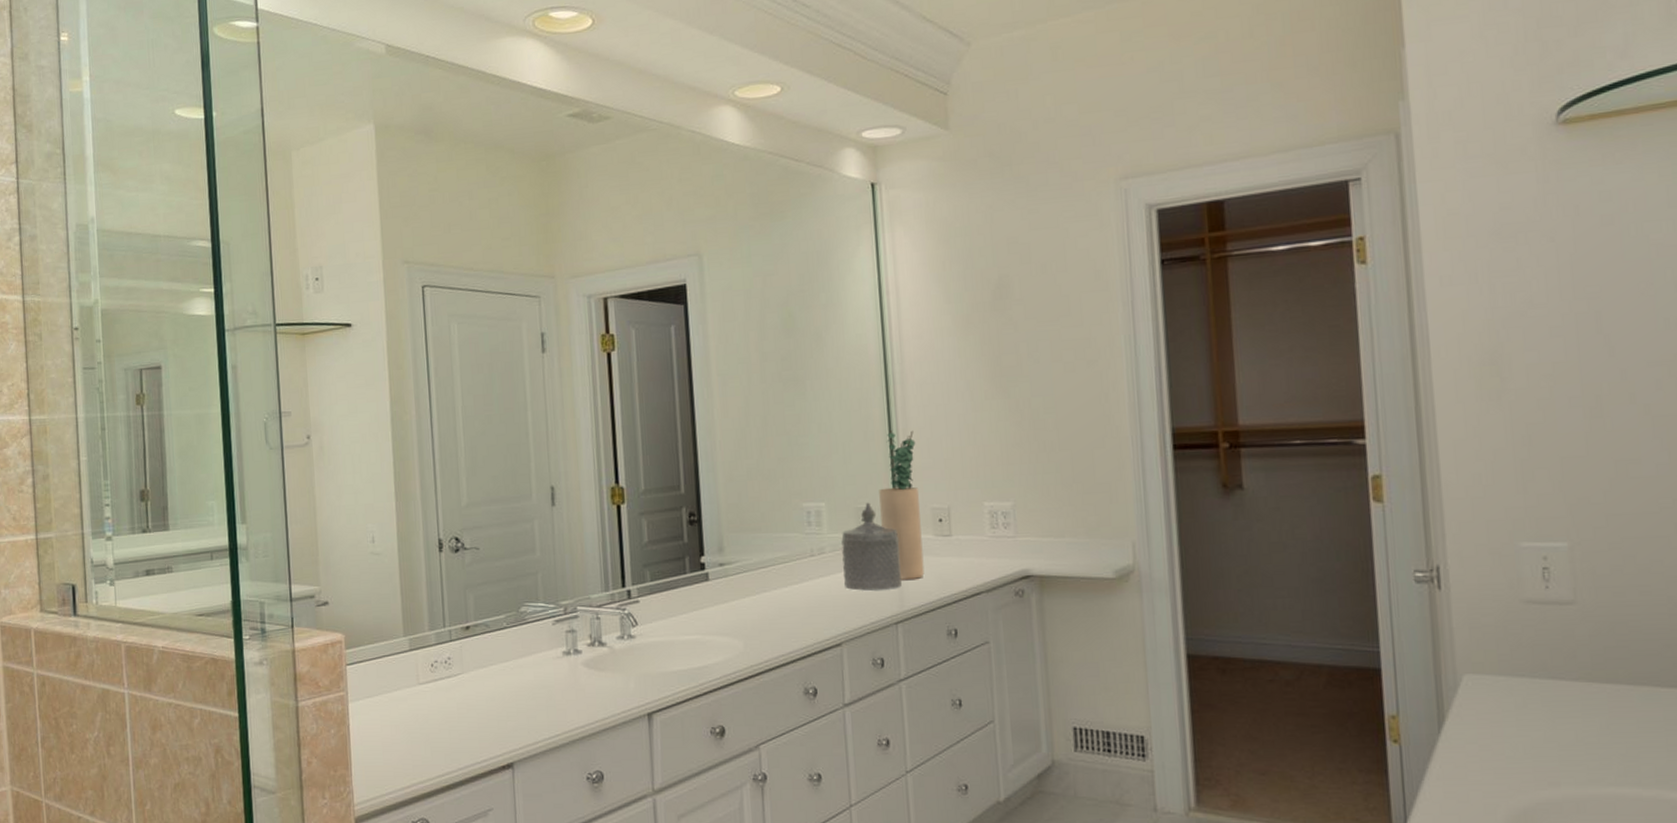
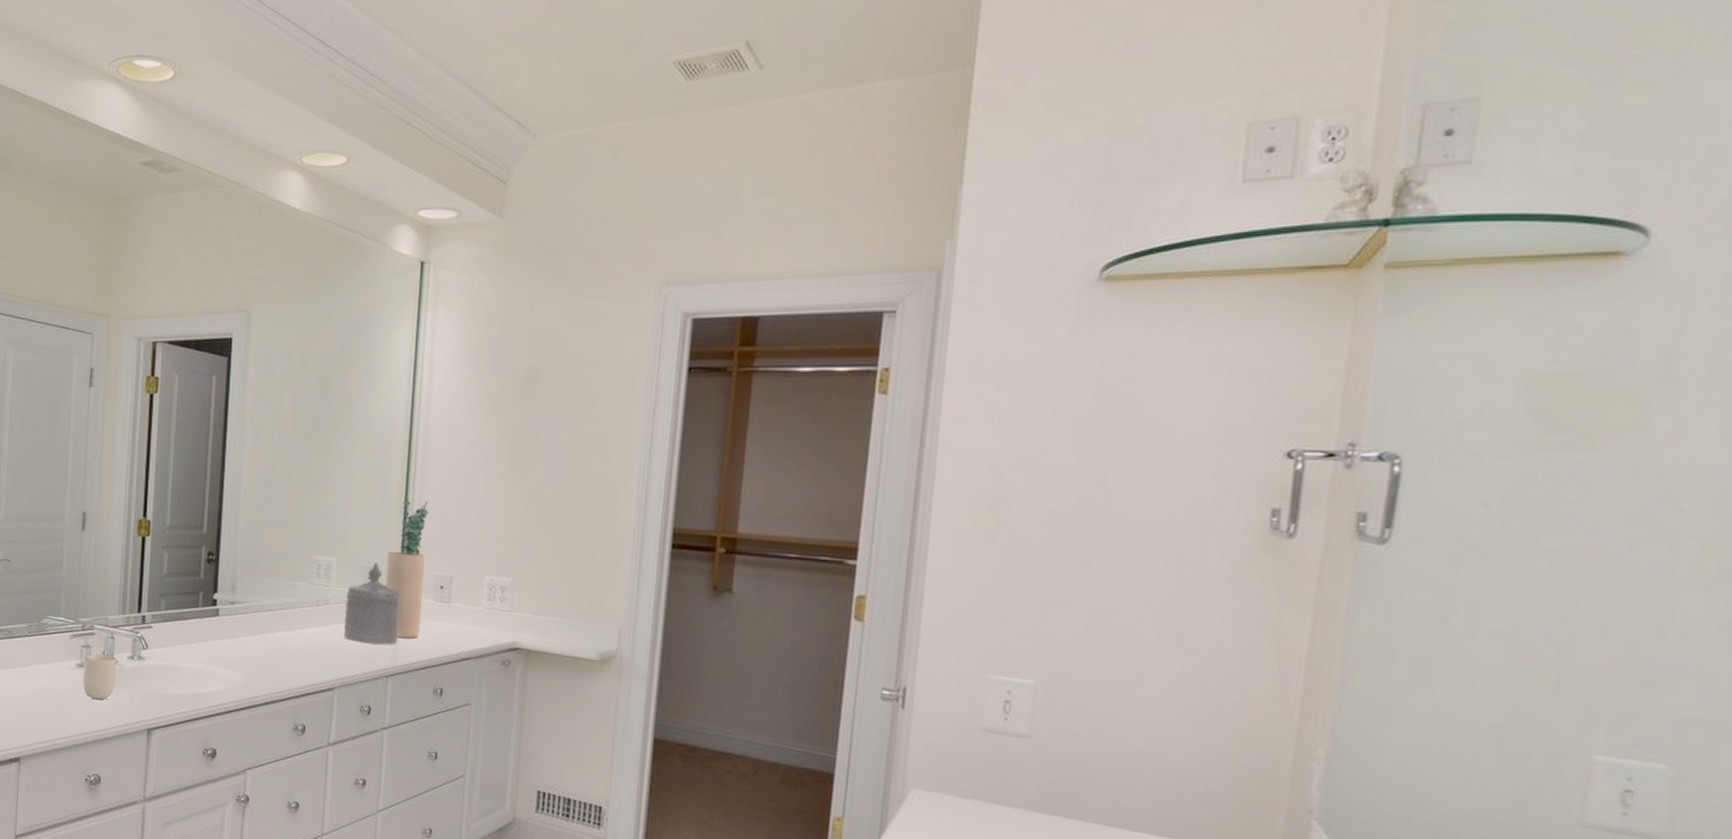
cup: none [570,637,607,688] -> present [82,654,117,700]

